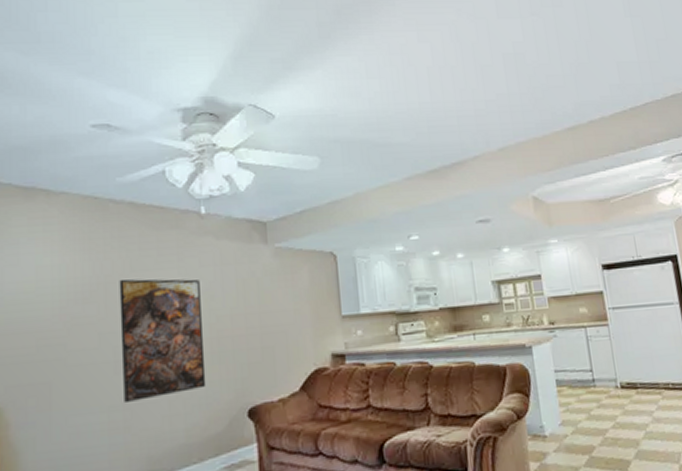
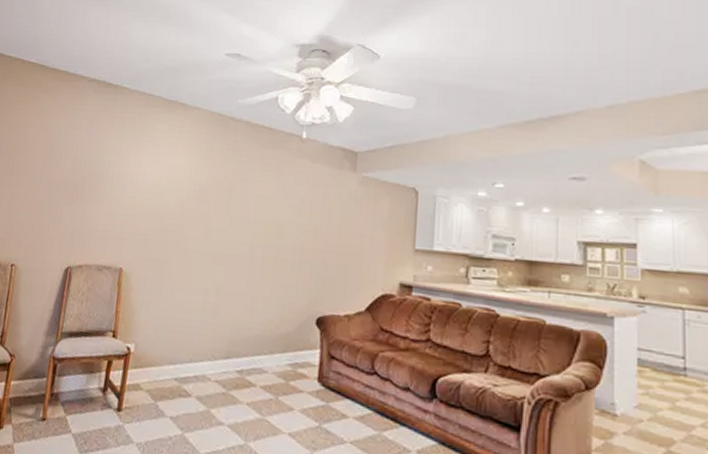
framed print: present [119,279,207,404] -> none [217,185,293,291]

